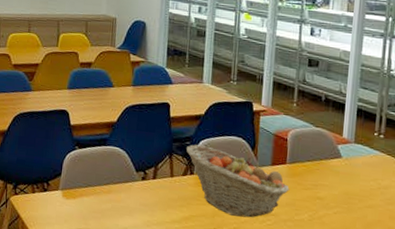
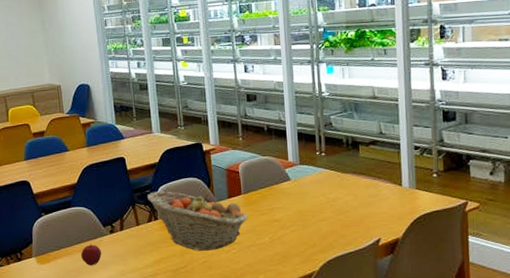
apple: none [108,187,130,210] -> present [81,244,102,265]

